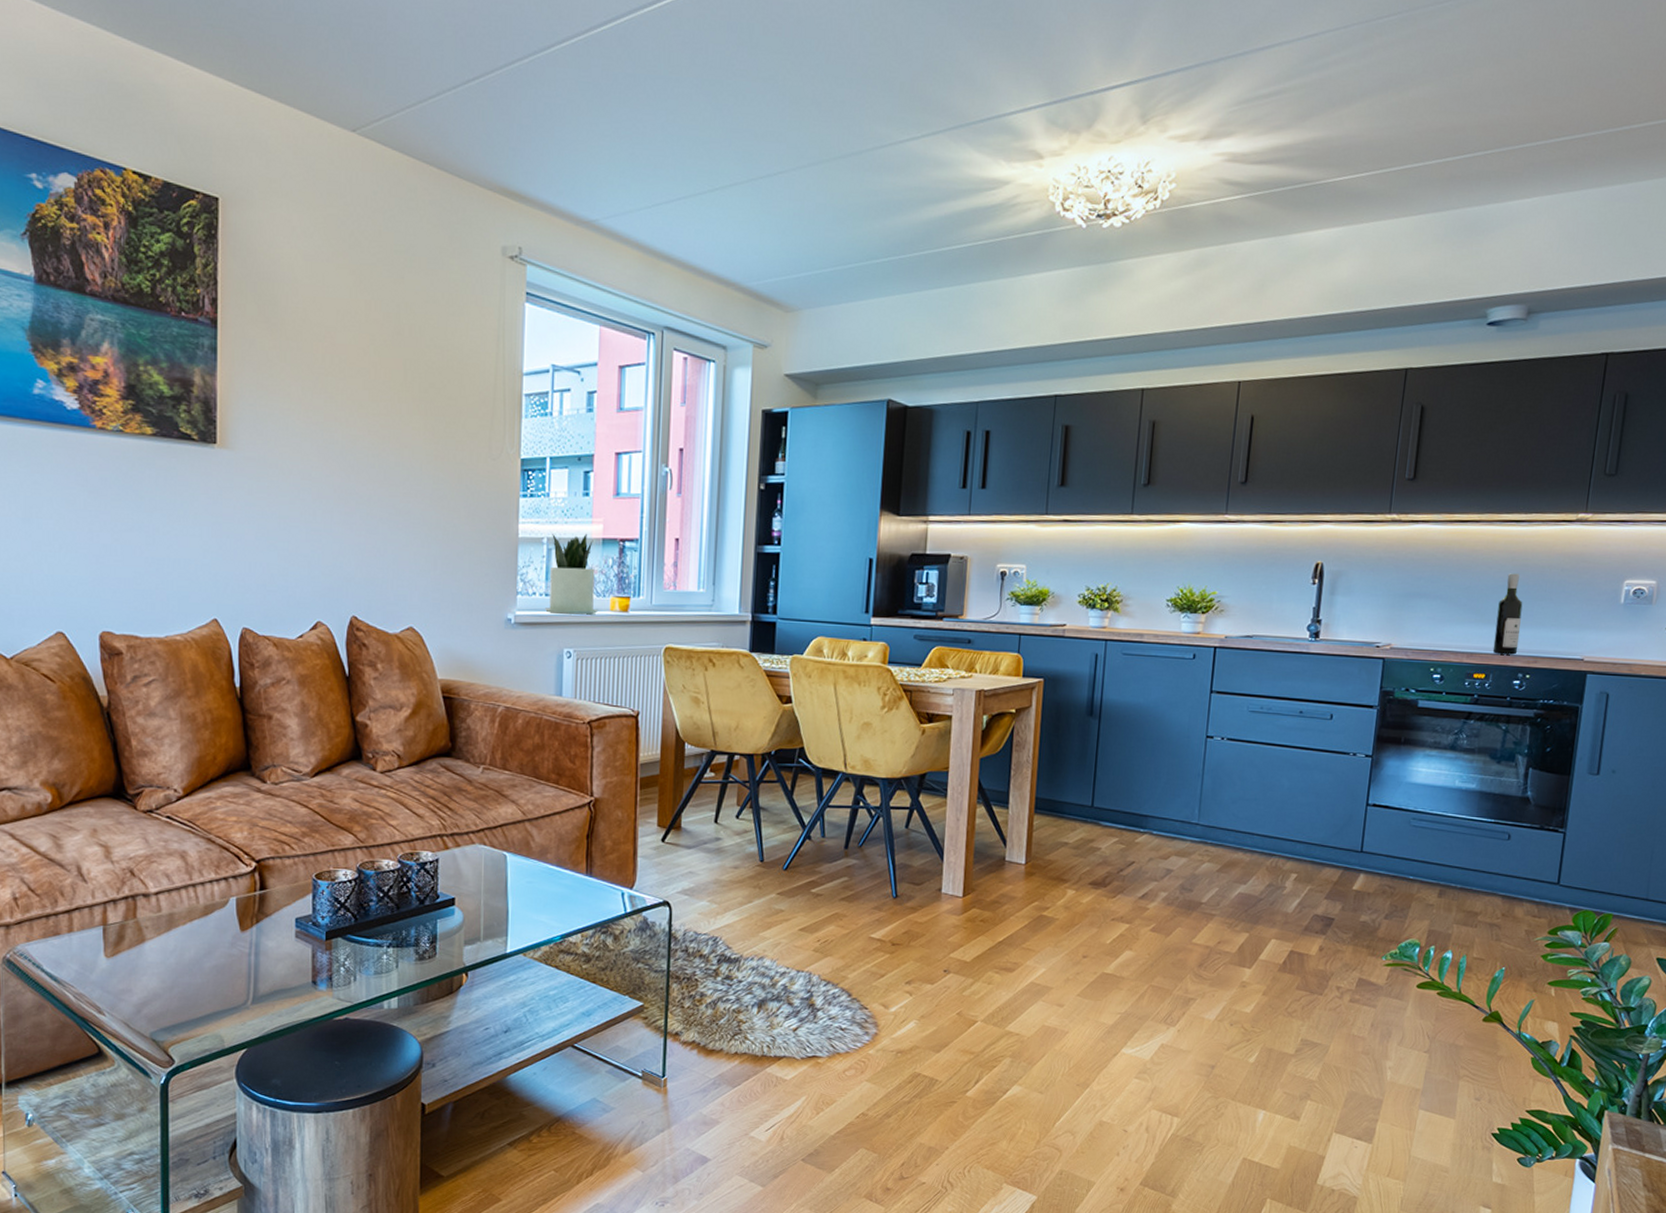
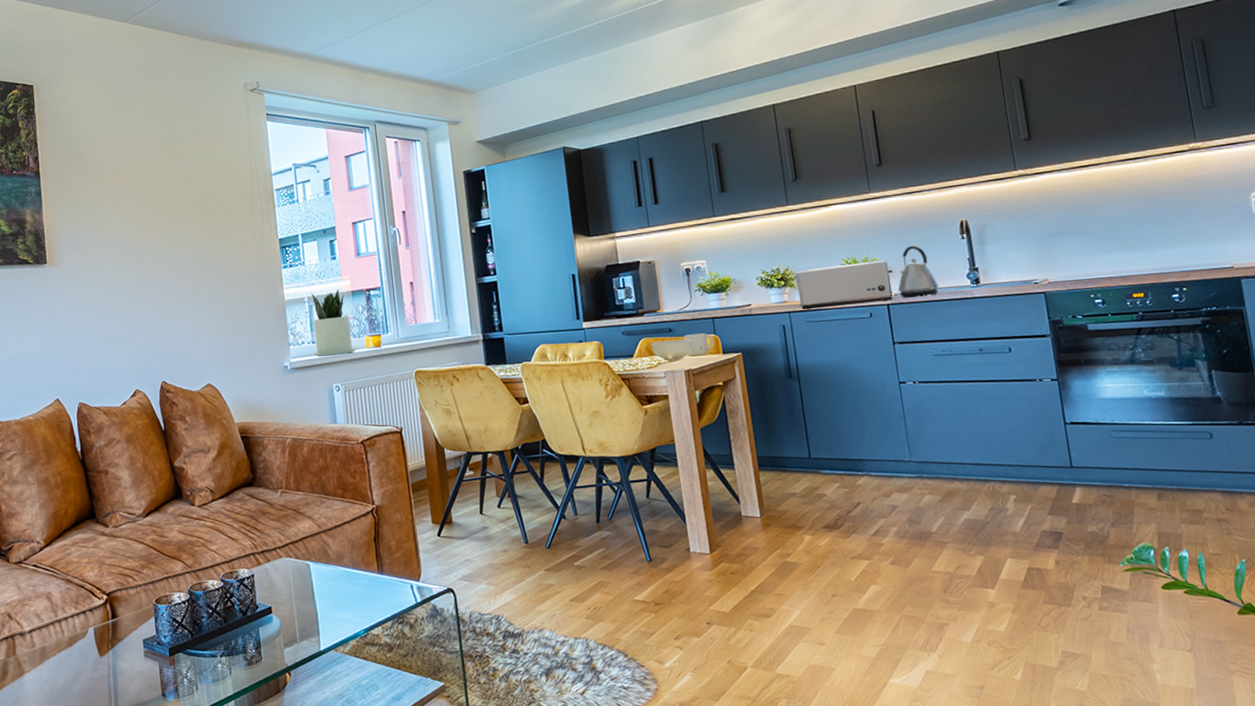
bowl: none [944,652,992,677] -> present [650,339,693,361]
mug: none [982,649,1016,676] -> present [683,333,714,357]
toaster: none [1119,592,1230,644] -> present [795,260,893,310]
kettle: none [1230,583,1276,645] -> present [898,245,940,299]
bottle: present [1492,573,1523,655] -> none [1138,202,1169,274]

